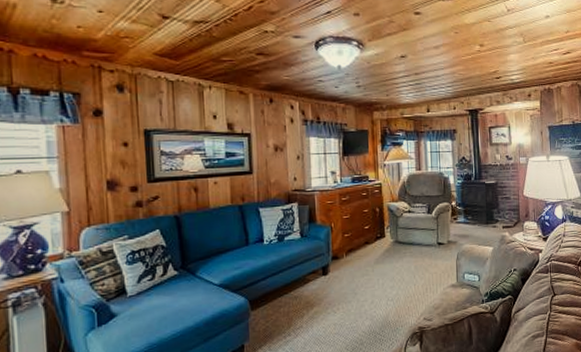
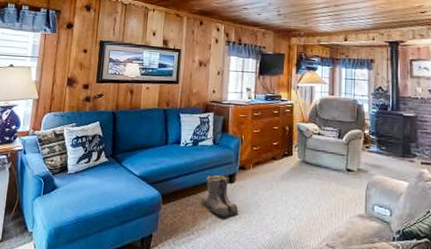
boots: none [297,269,337,312] -> present [206,175,240,217]

